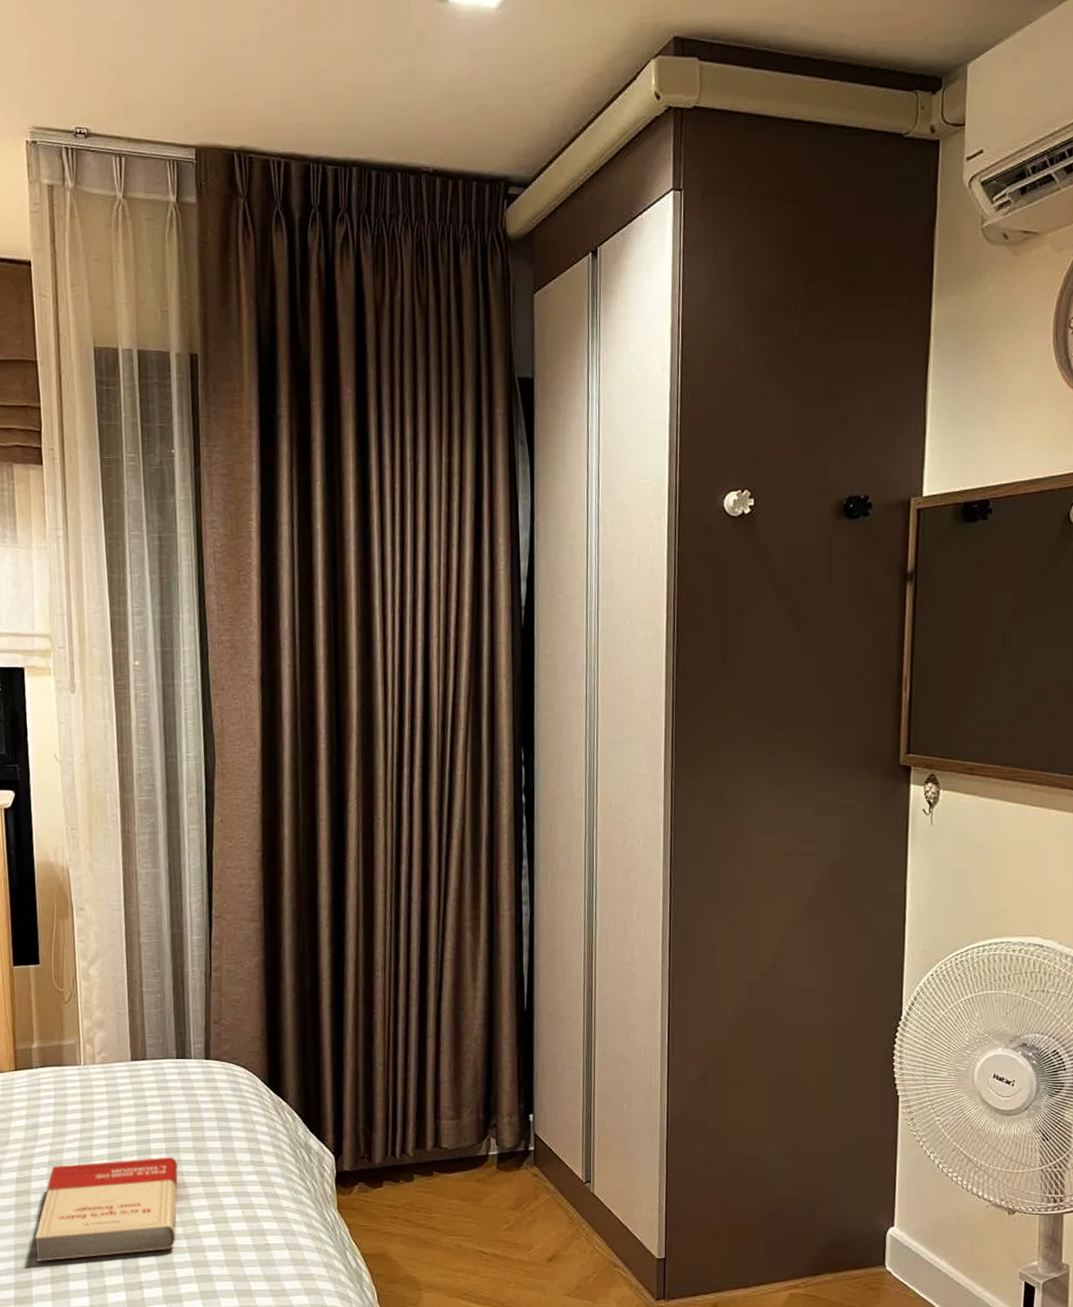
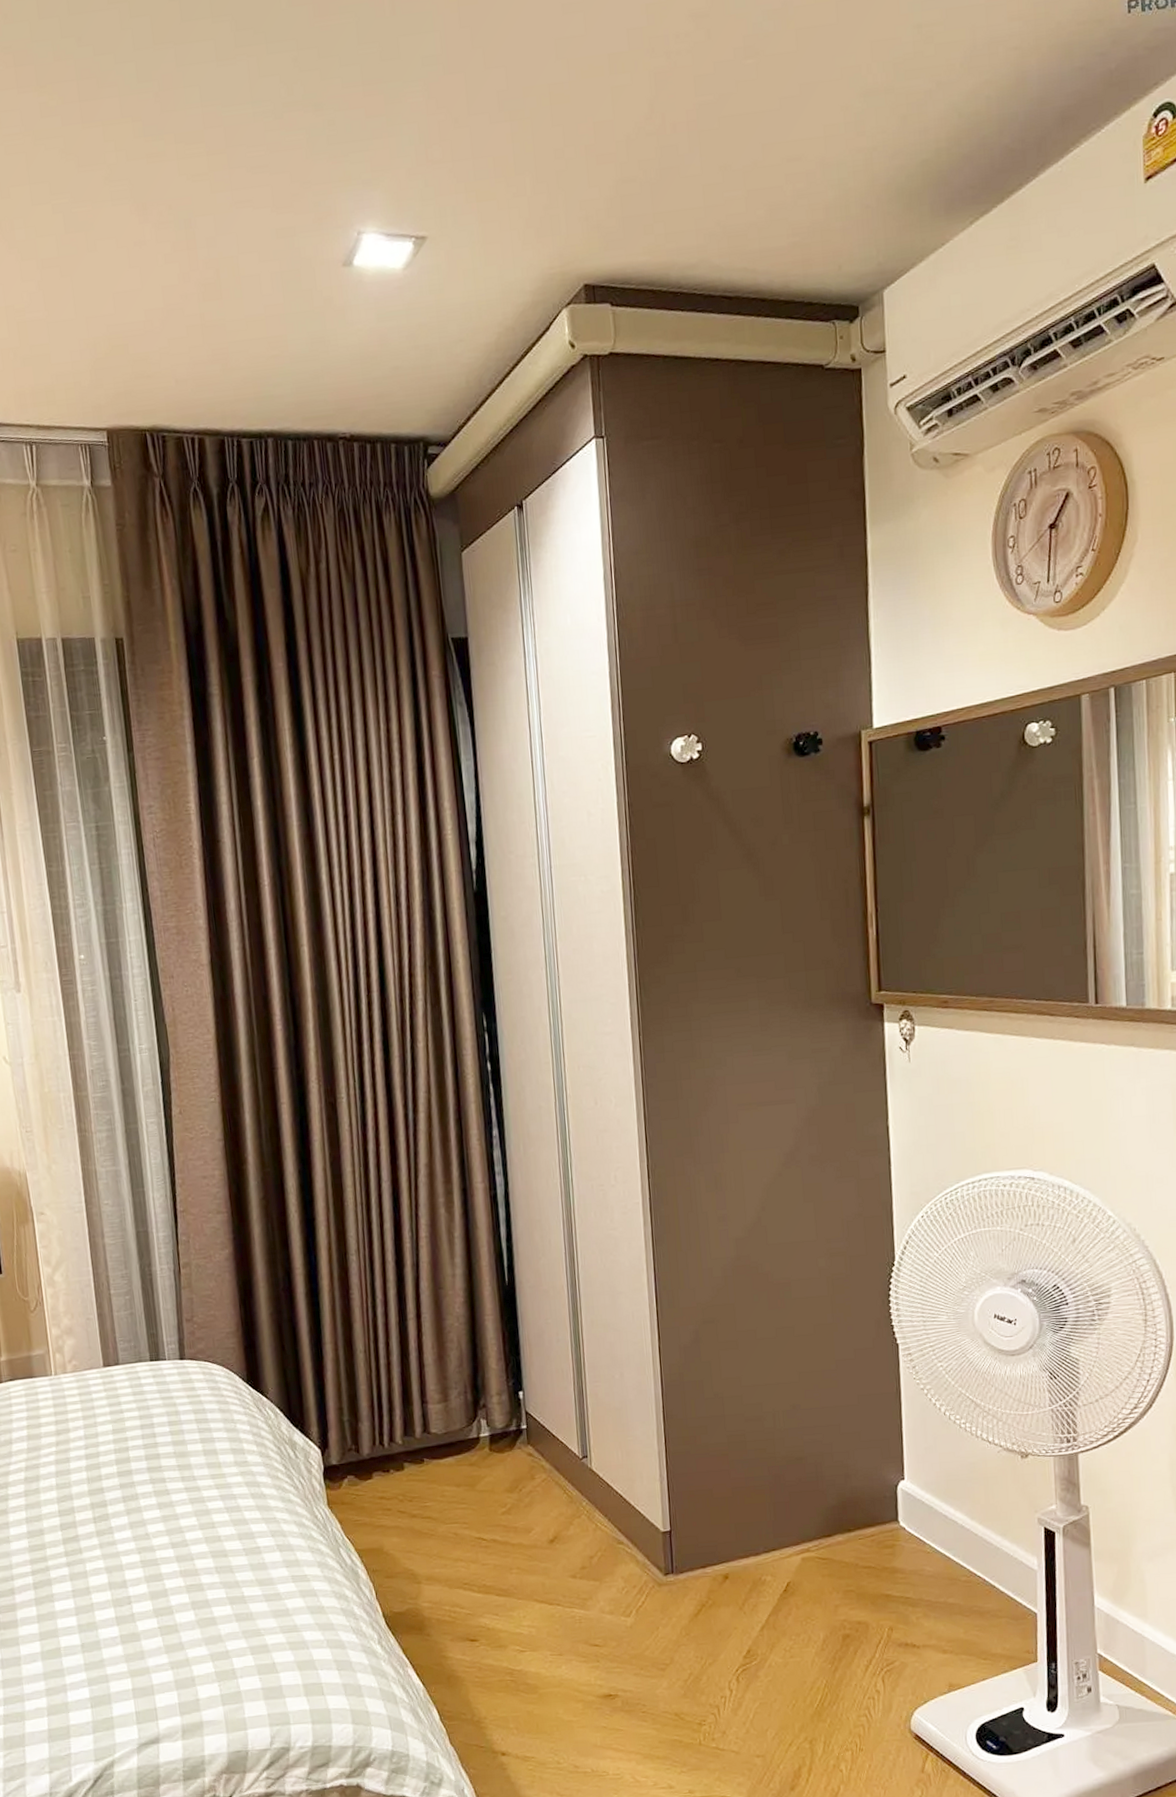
book: present [35,1156,178,1261] -> none [15,1463,163,1583]

